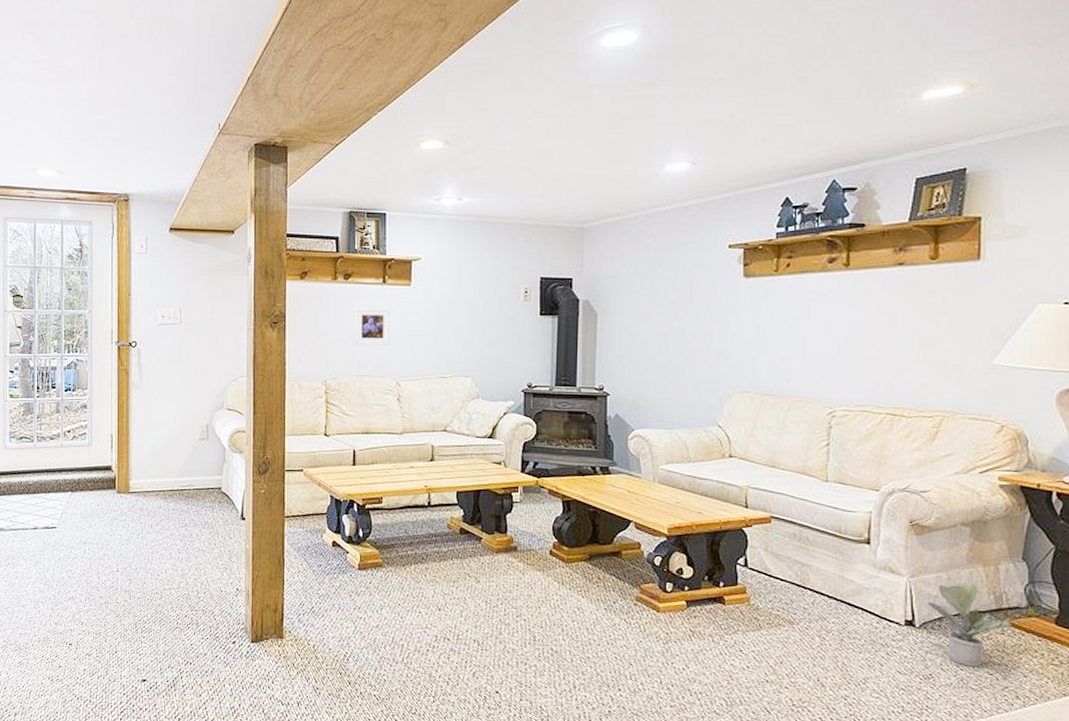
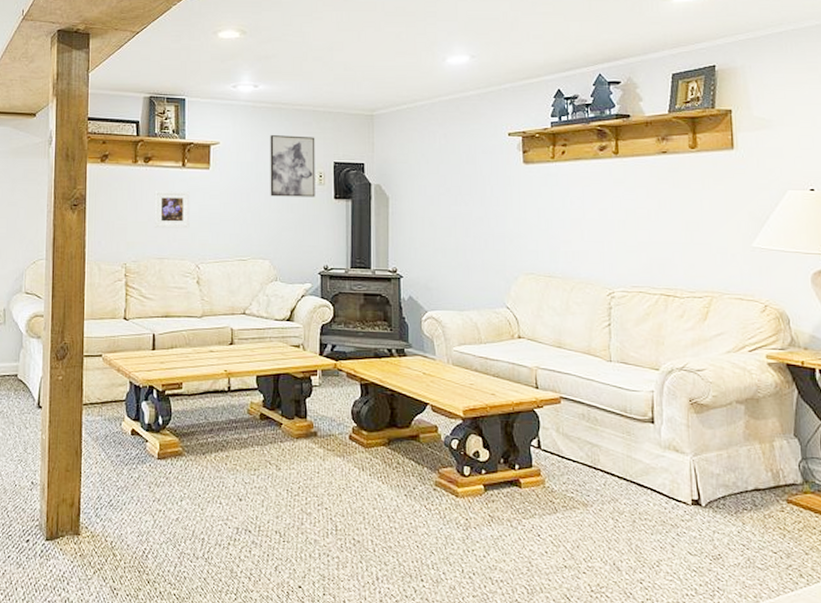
wall art: none [473,250,521,314] -> present [270,135,316,197]
potted plant: present [927,582,1012,667] -> none [711,460,791,546]

